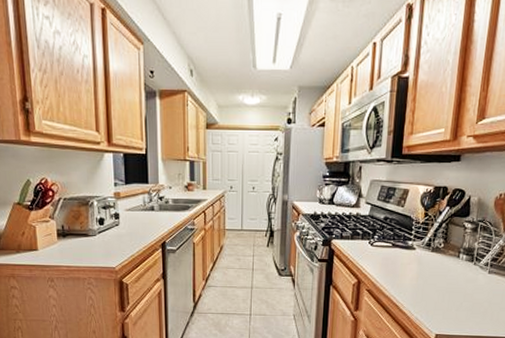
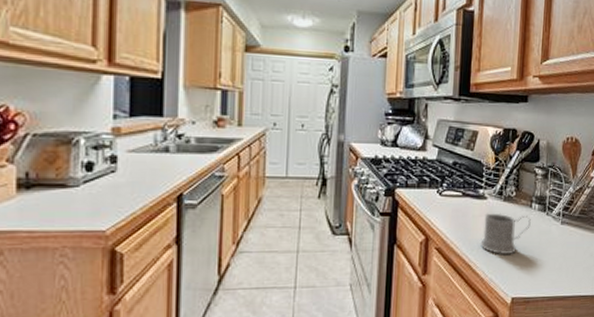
mug: none [408,262,458,299] -> present [480,213,531,255]

